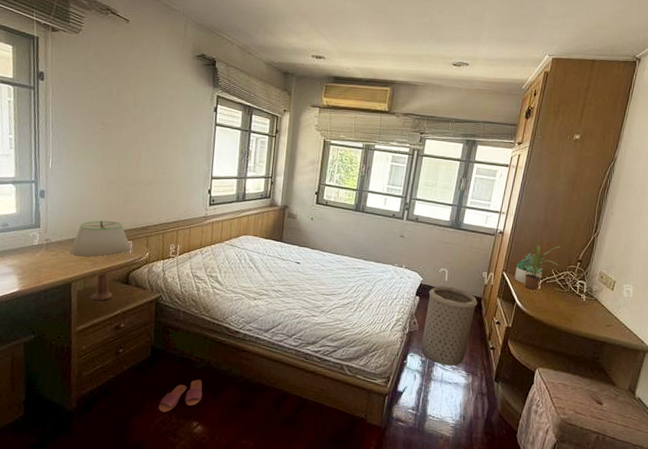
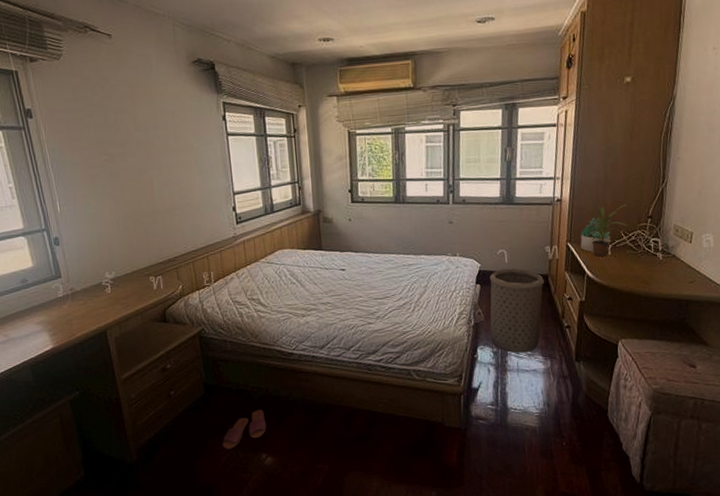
table lamp: present [69,220,133,301] -> none [97,258,165,345]

